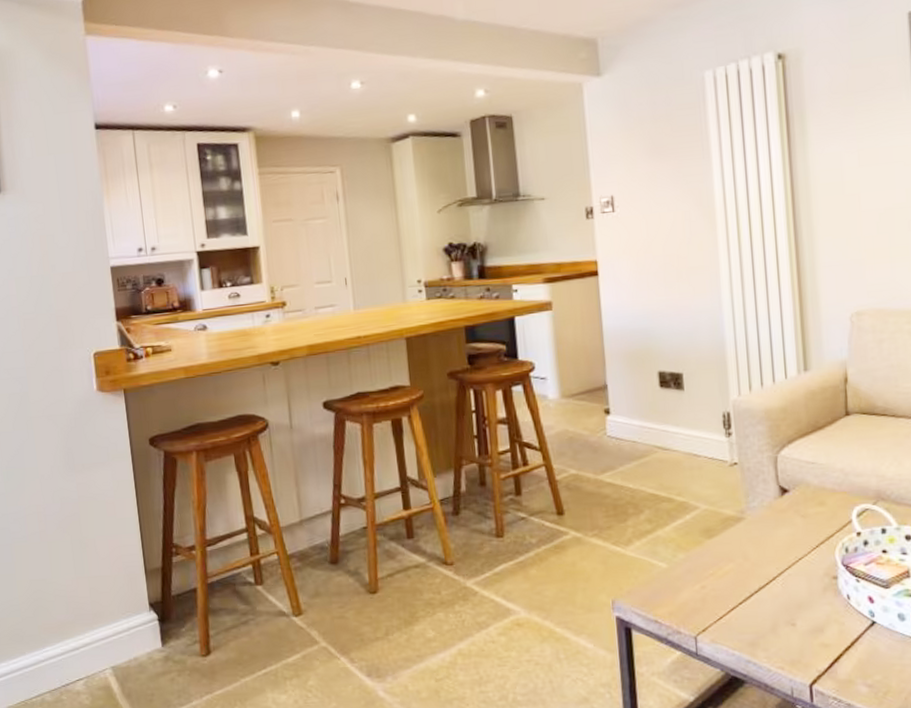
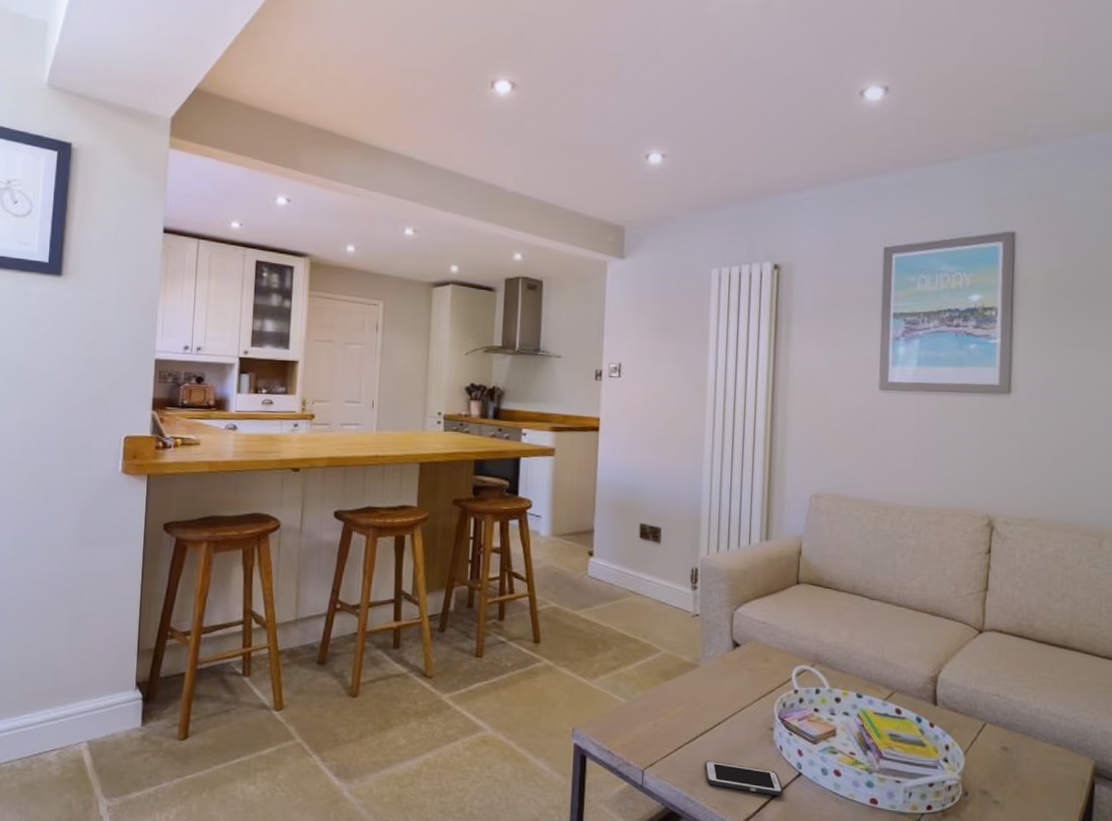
cell phone: none [764,618,856,648] -> present [705,760,783,795]

